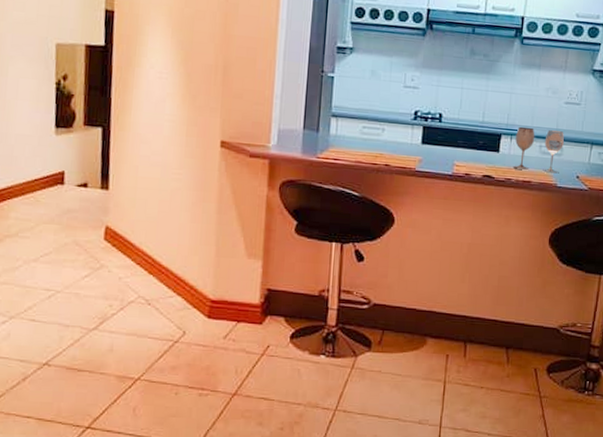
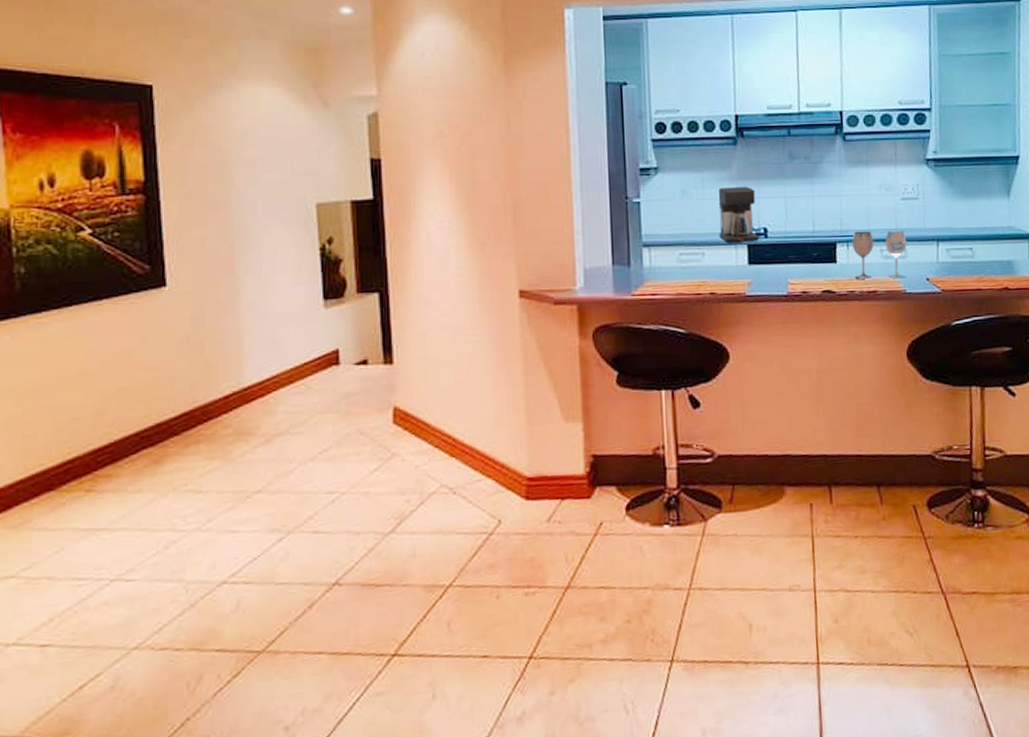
coffee maker: none [399,72,436,125] -> present [718,186,759,243]

